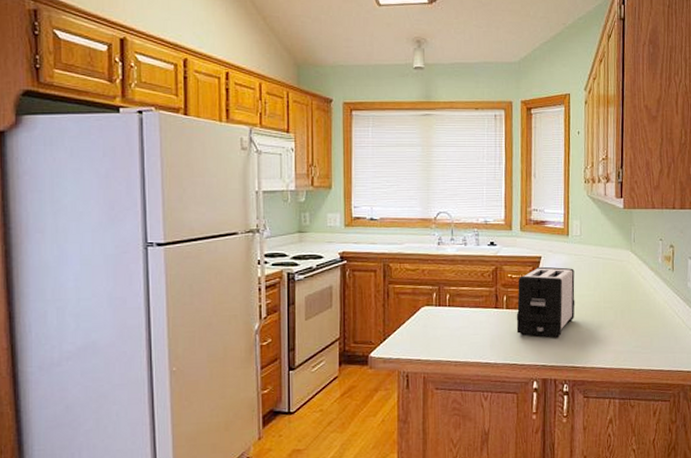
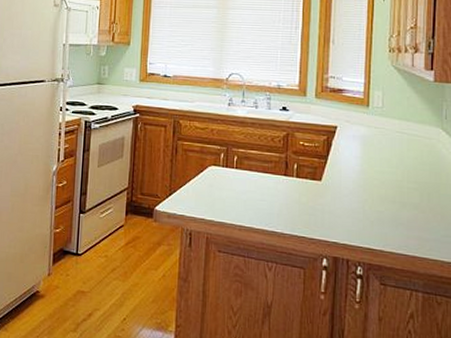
toaster: present [516,266,575,338] -> none [306,136,374,215]

